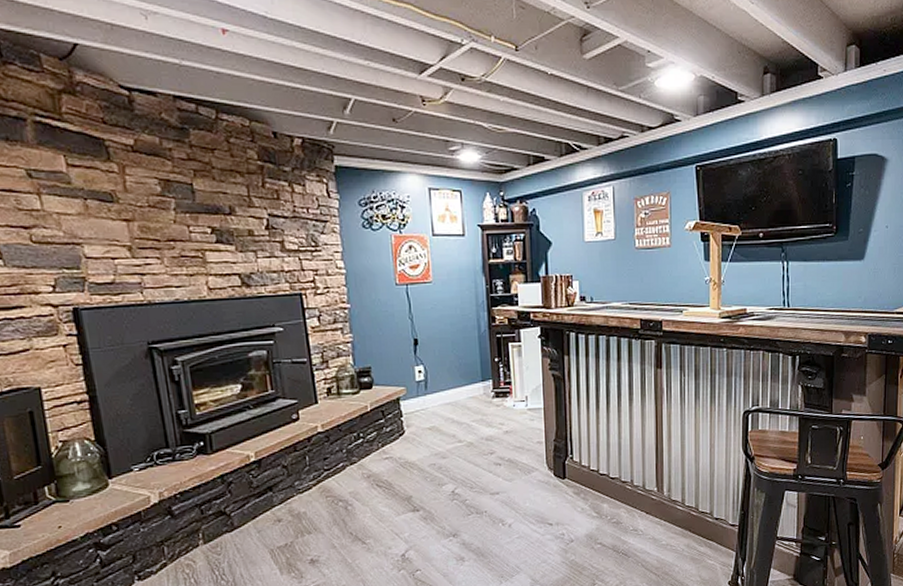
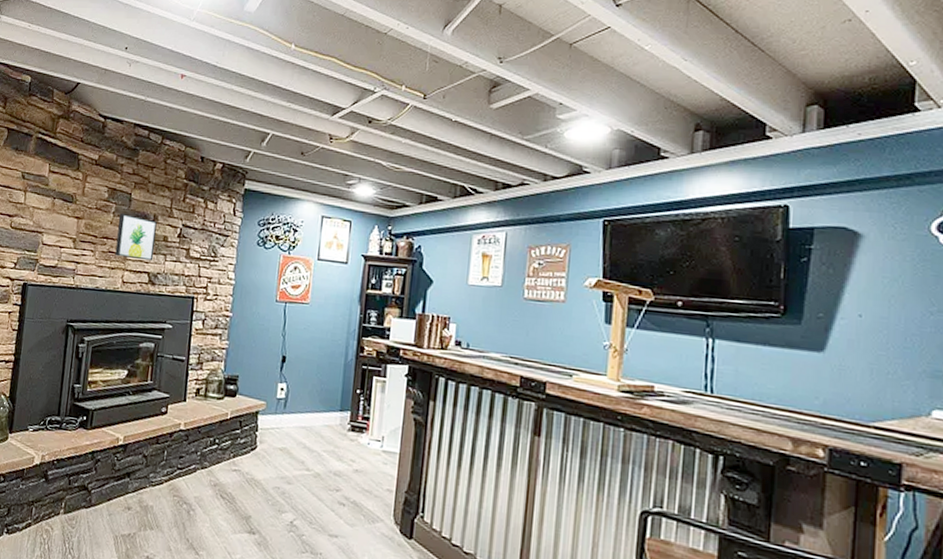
wall art: none [182,209,242,261] -> present [114,214,157,261]

